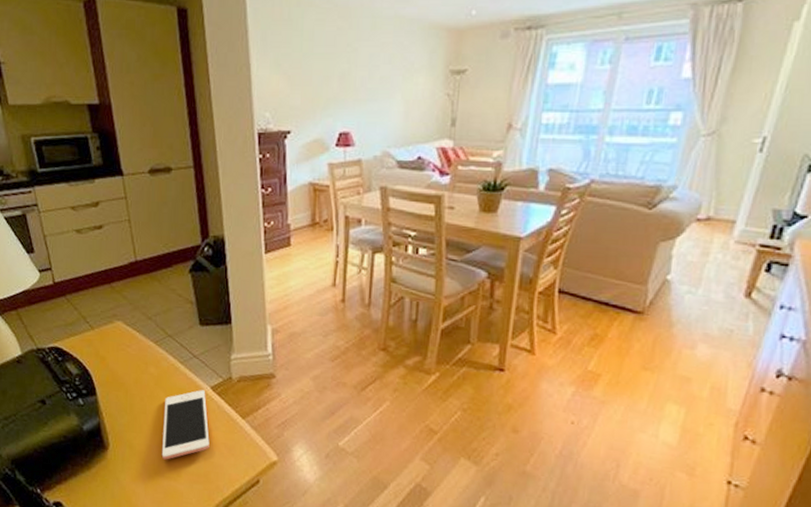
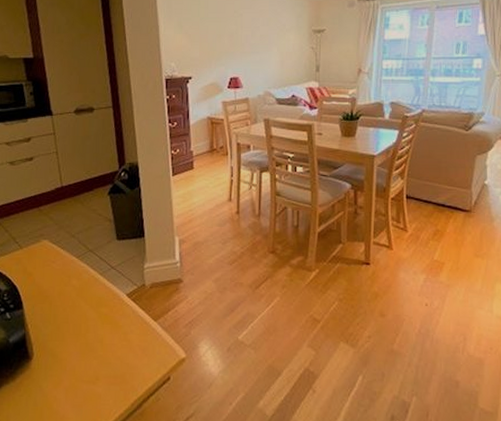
cell phone: present [161,390,210,460] -> none [81,297,125,365]

